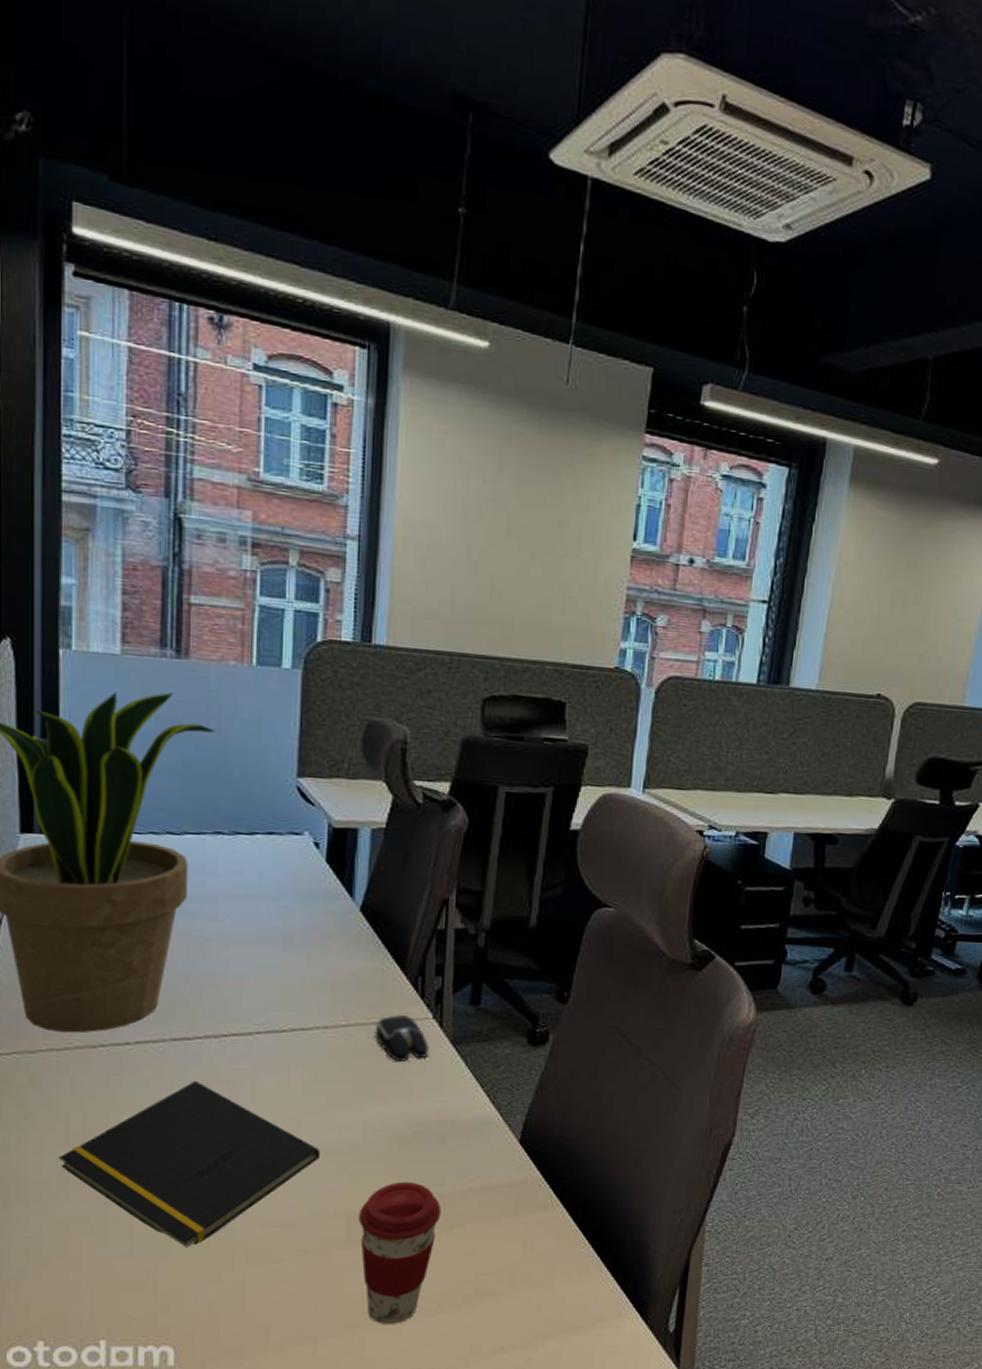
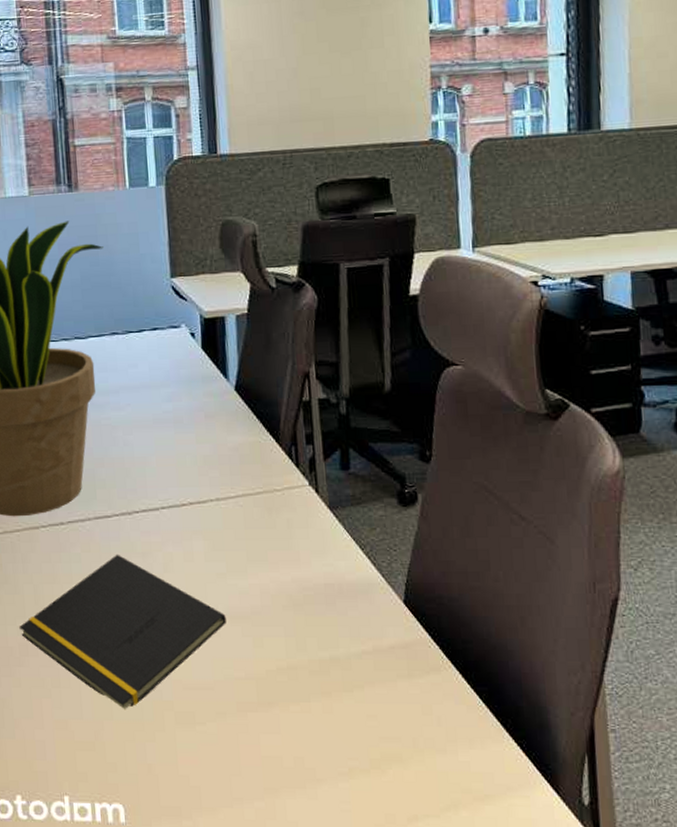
coffee cup: present [358,1181,442,1324] -> none [266,644,340,788]
computer mouse: present [374,1014,429,1062] -> none [259,483,310,529]

